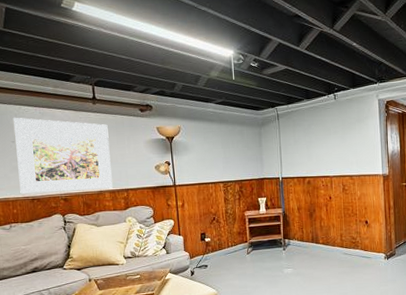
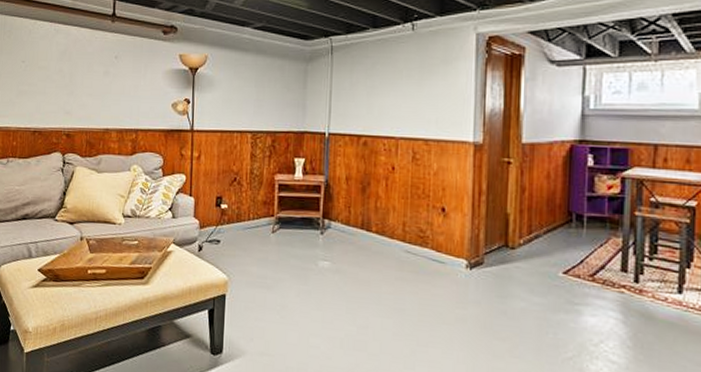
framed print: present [12,117,113,194] -> none [23,33,125,127]

